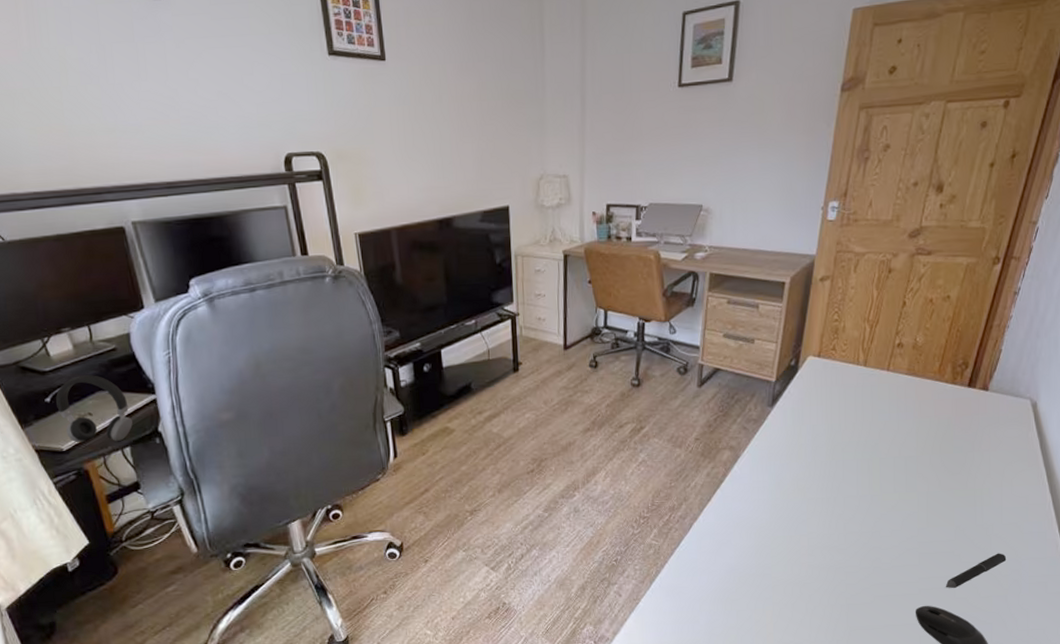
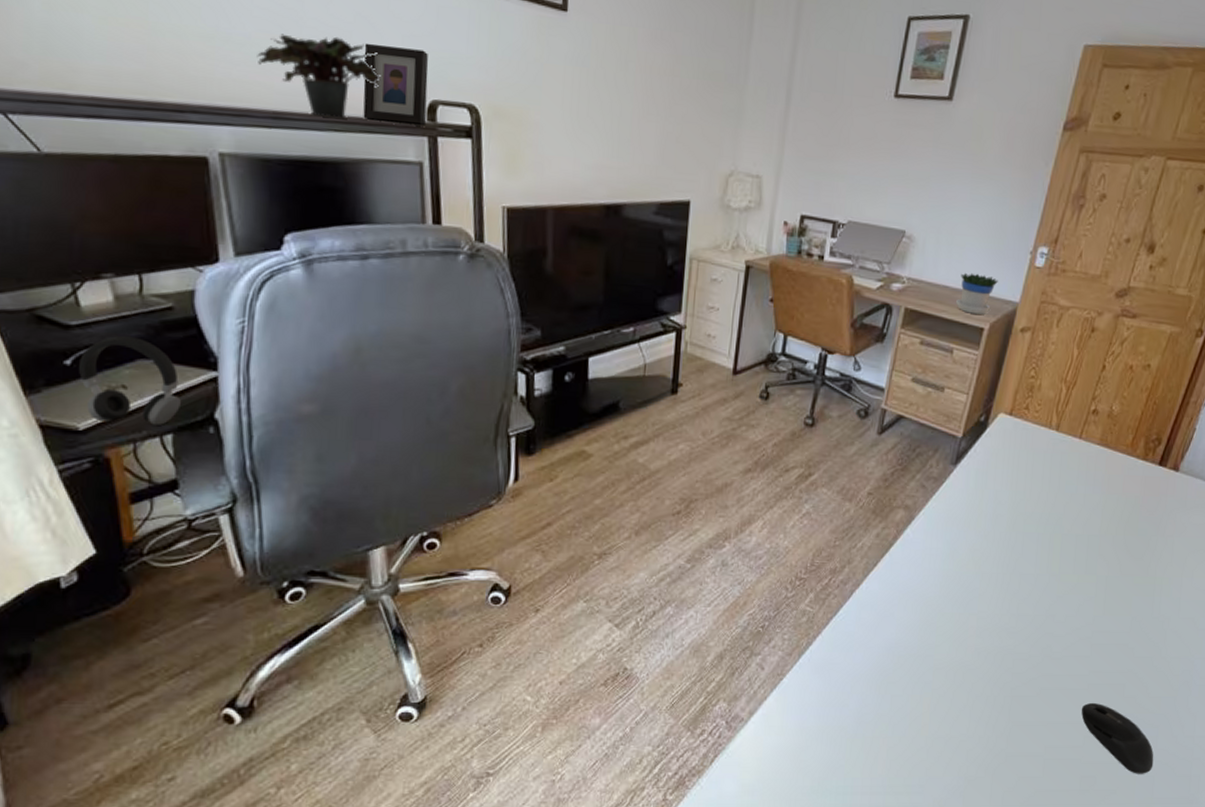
potted plant: none [148,113,244,182] -> present [257,33,379,119]
picture frame: none [228,113,285,179] -> present [363,43,429,126]
flowerpot: none [755,233,794,271] -> present [955,272,998,314]
pen: present [945,553,1007,589] -> none [1115,649,1180,686]

